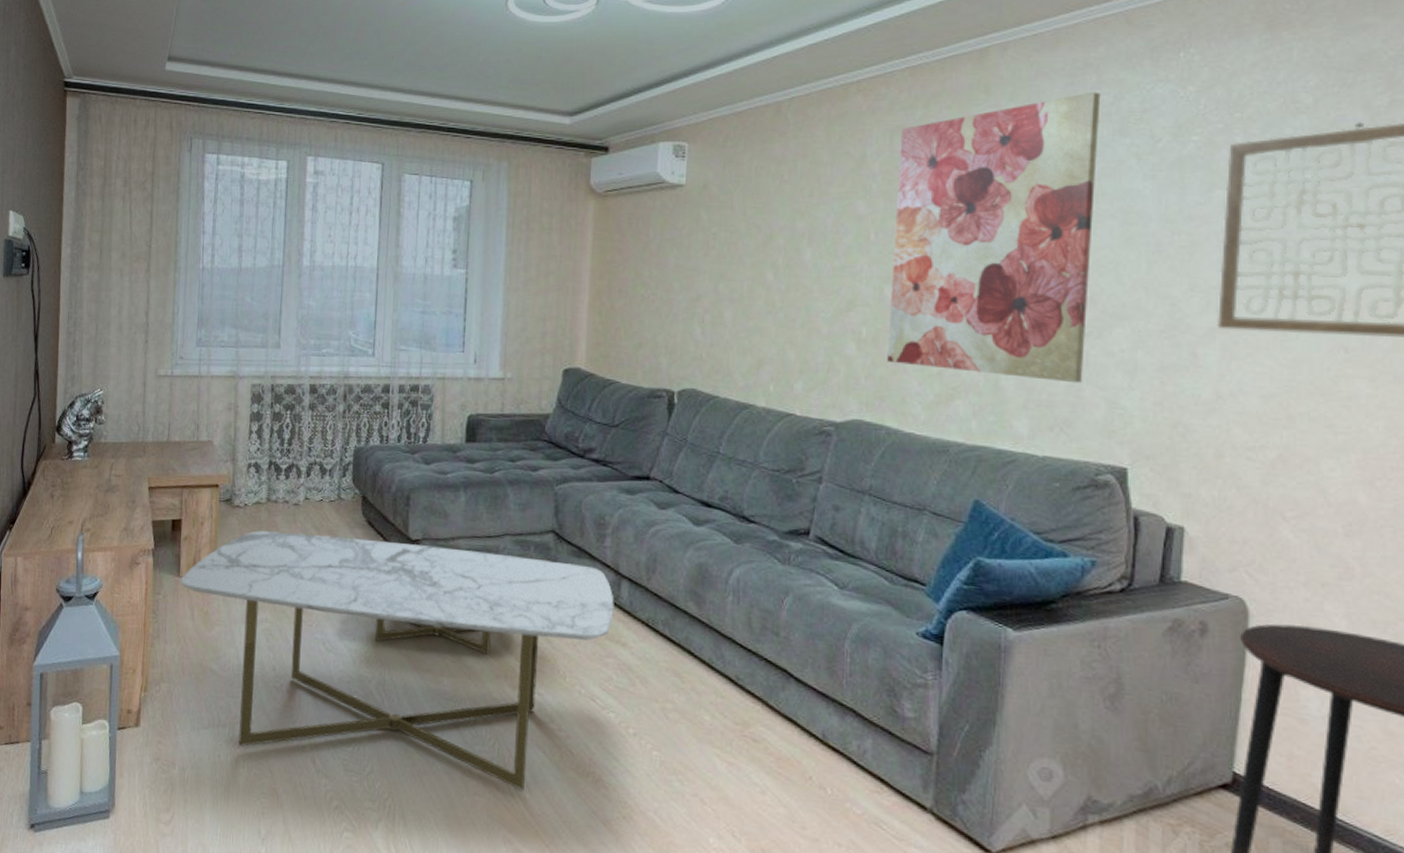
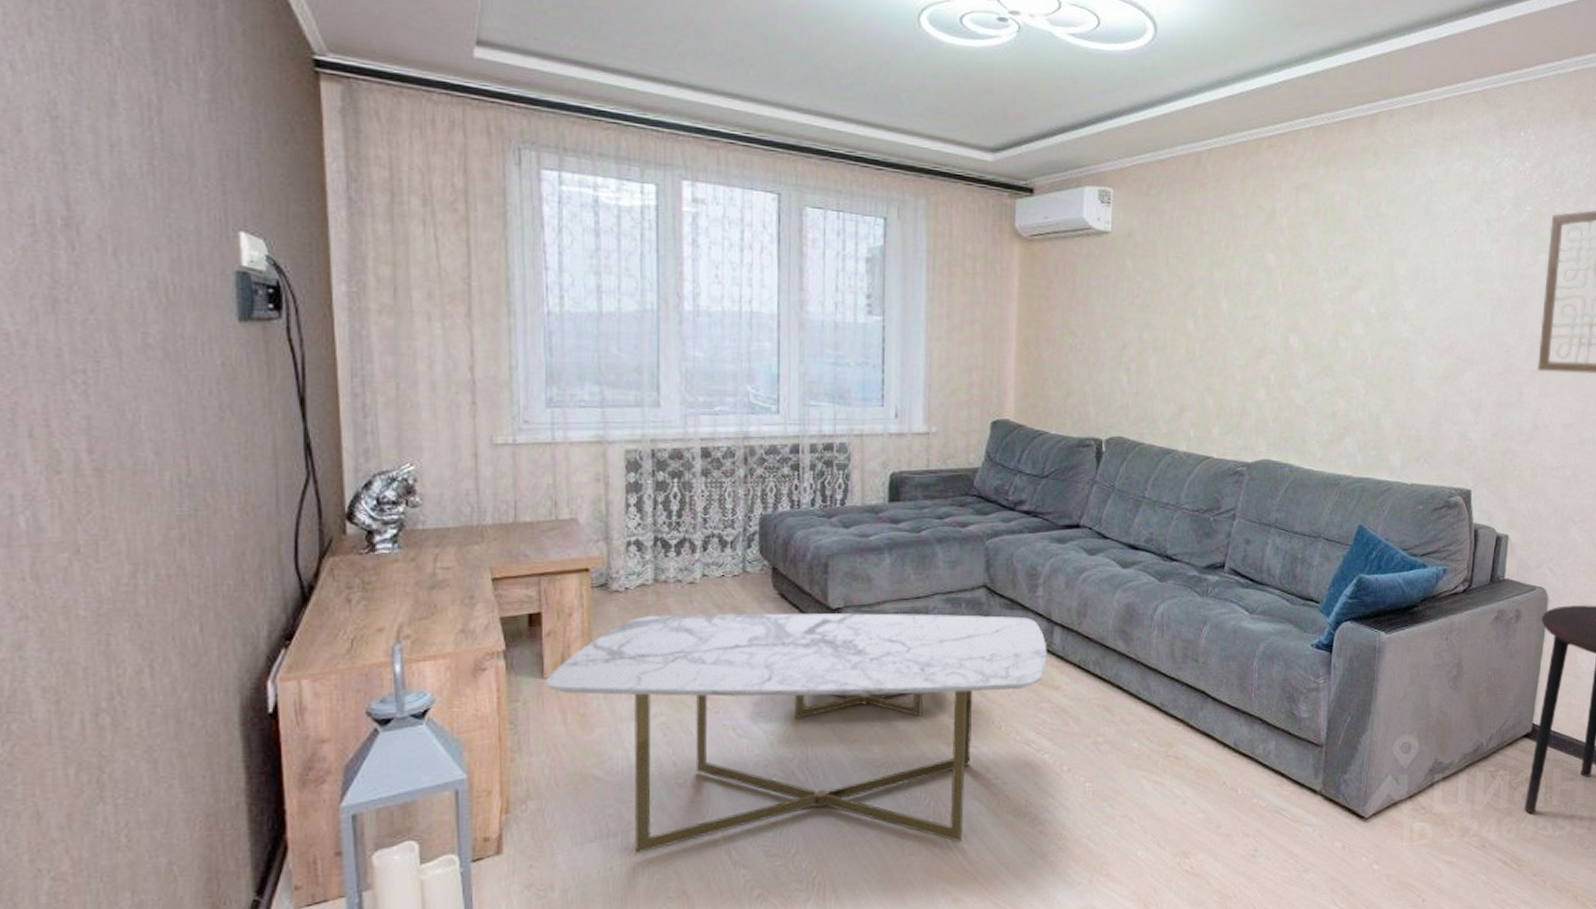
wall art: present [887,91,1101,384] -> none [1291,161,1463,420]

